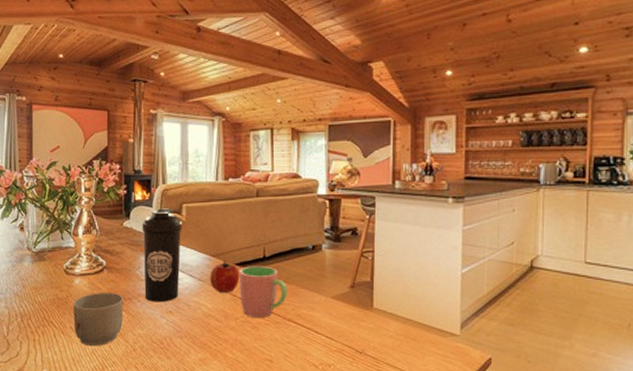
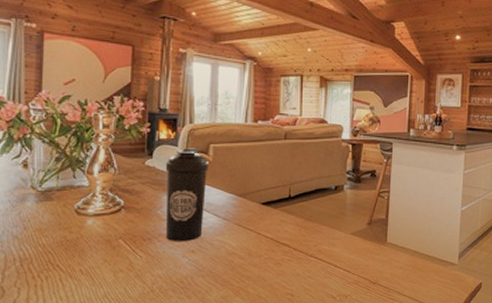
mug: present [72,293,124,347] -> none [83,233,142,290]
fruit: present [210,260,240,293] -> none [235,200,265,231]
cup: present [239,266,288,317] -> none [264,205,311,254]

